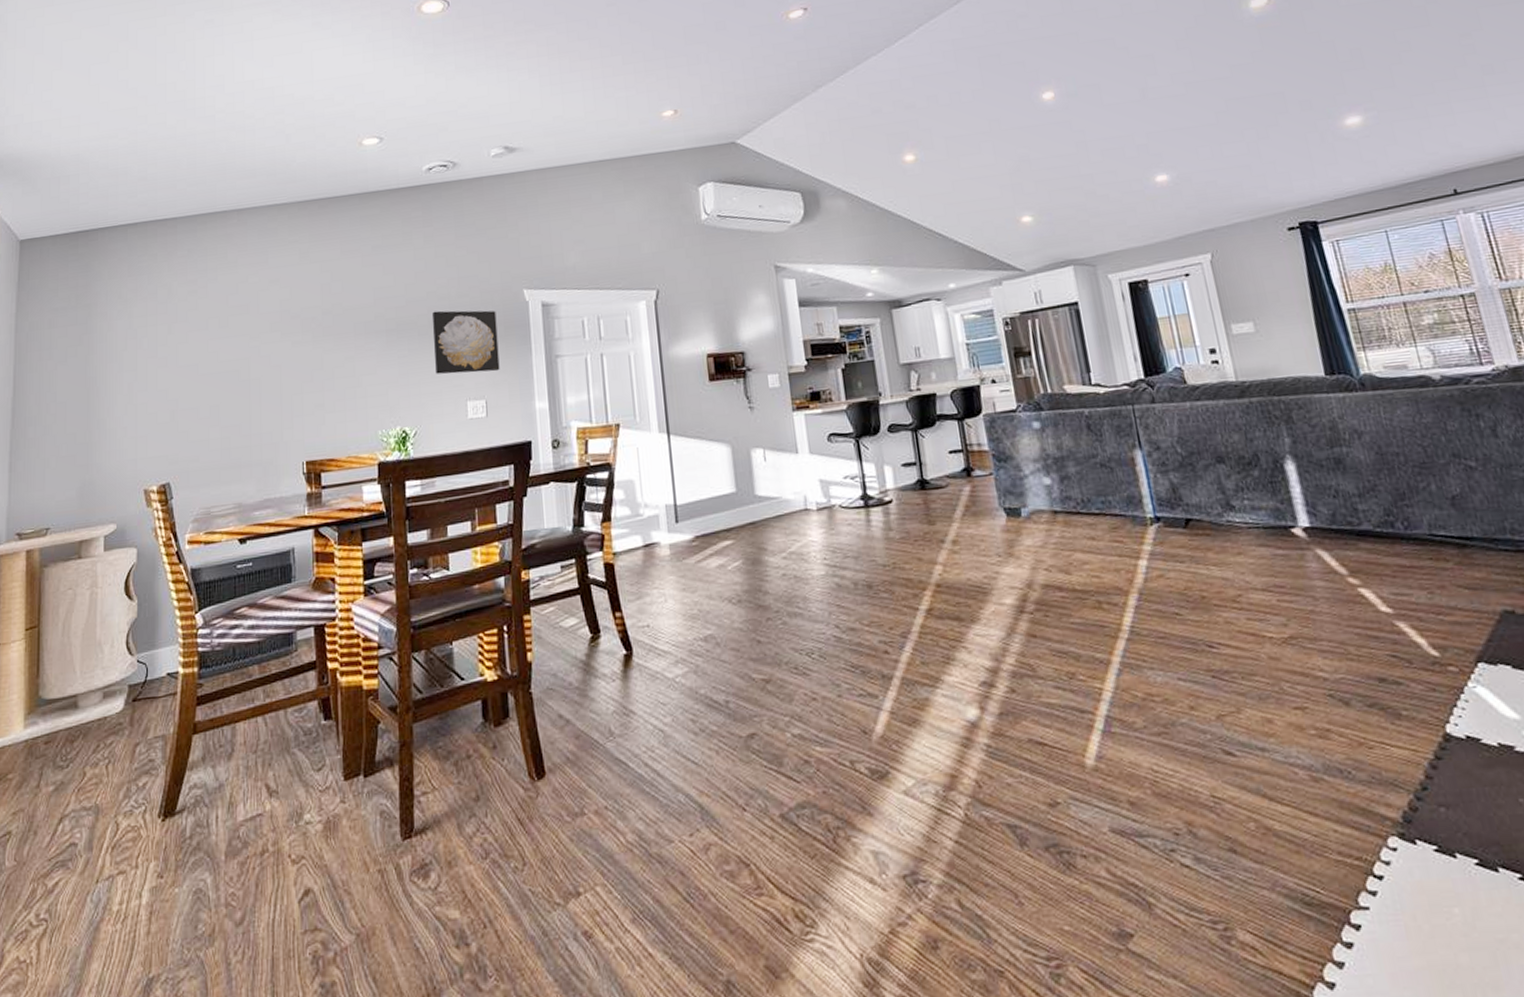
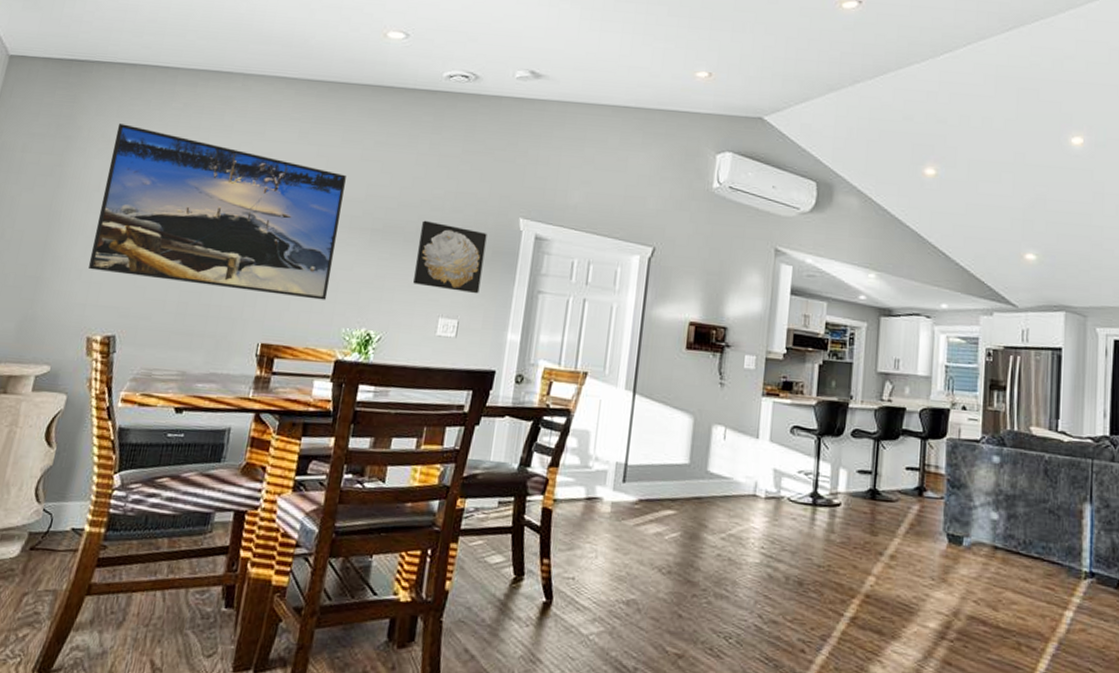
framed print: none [131,281,358,426] -> present [88,123,348,300]

